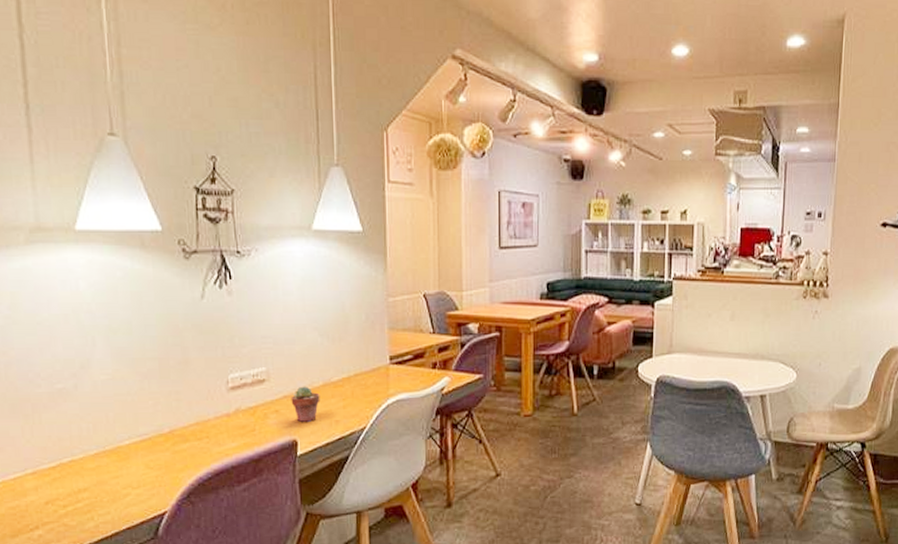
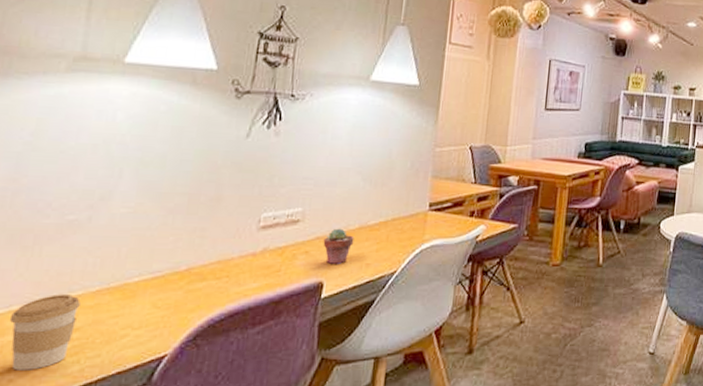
coffee cup: none [27,458,84,527] -> present [9,294,81,371]

